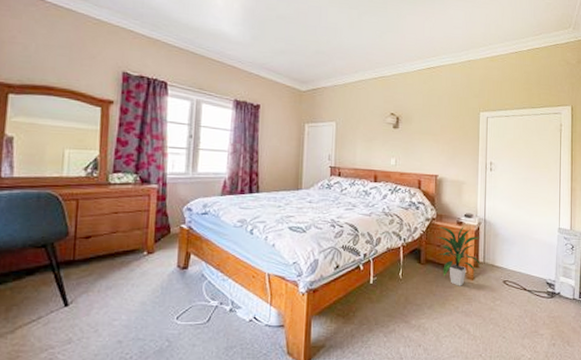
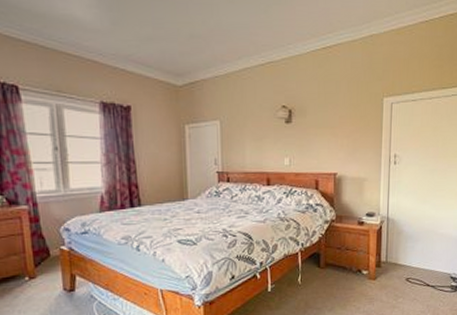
indoor plant: present [437,225,483,286] -> none [337,225,385,287]

